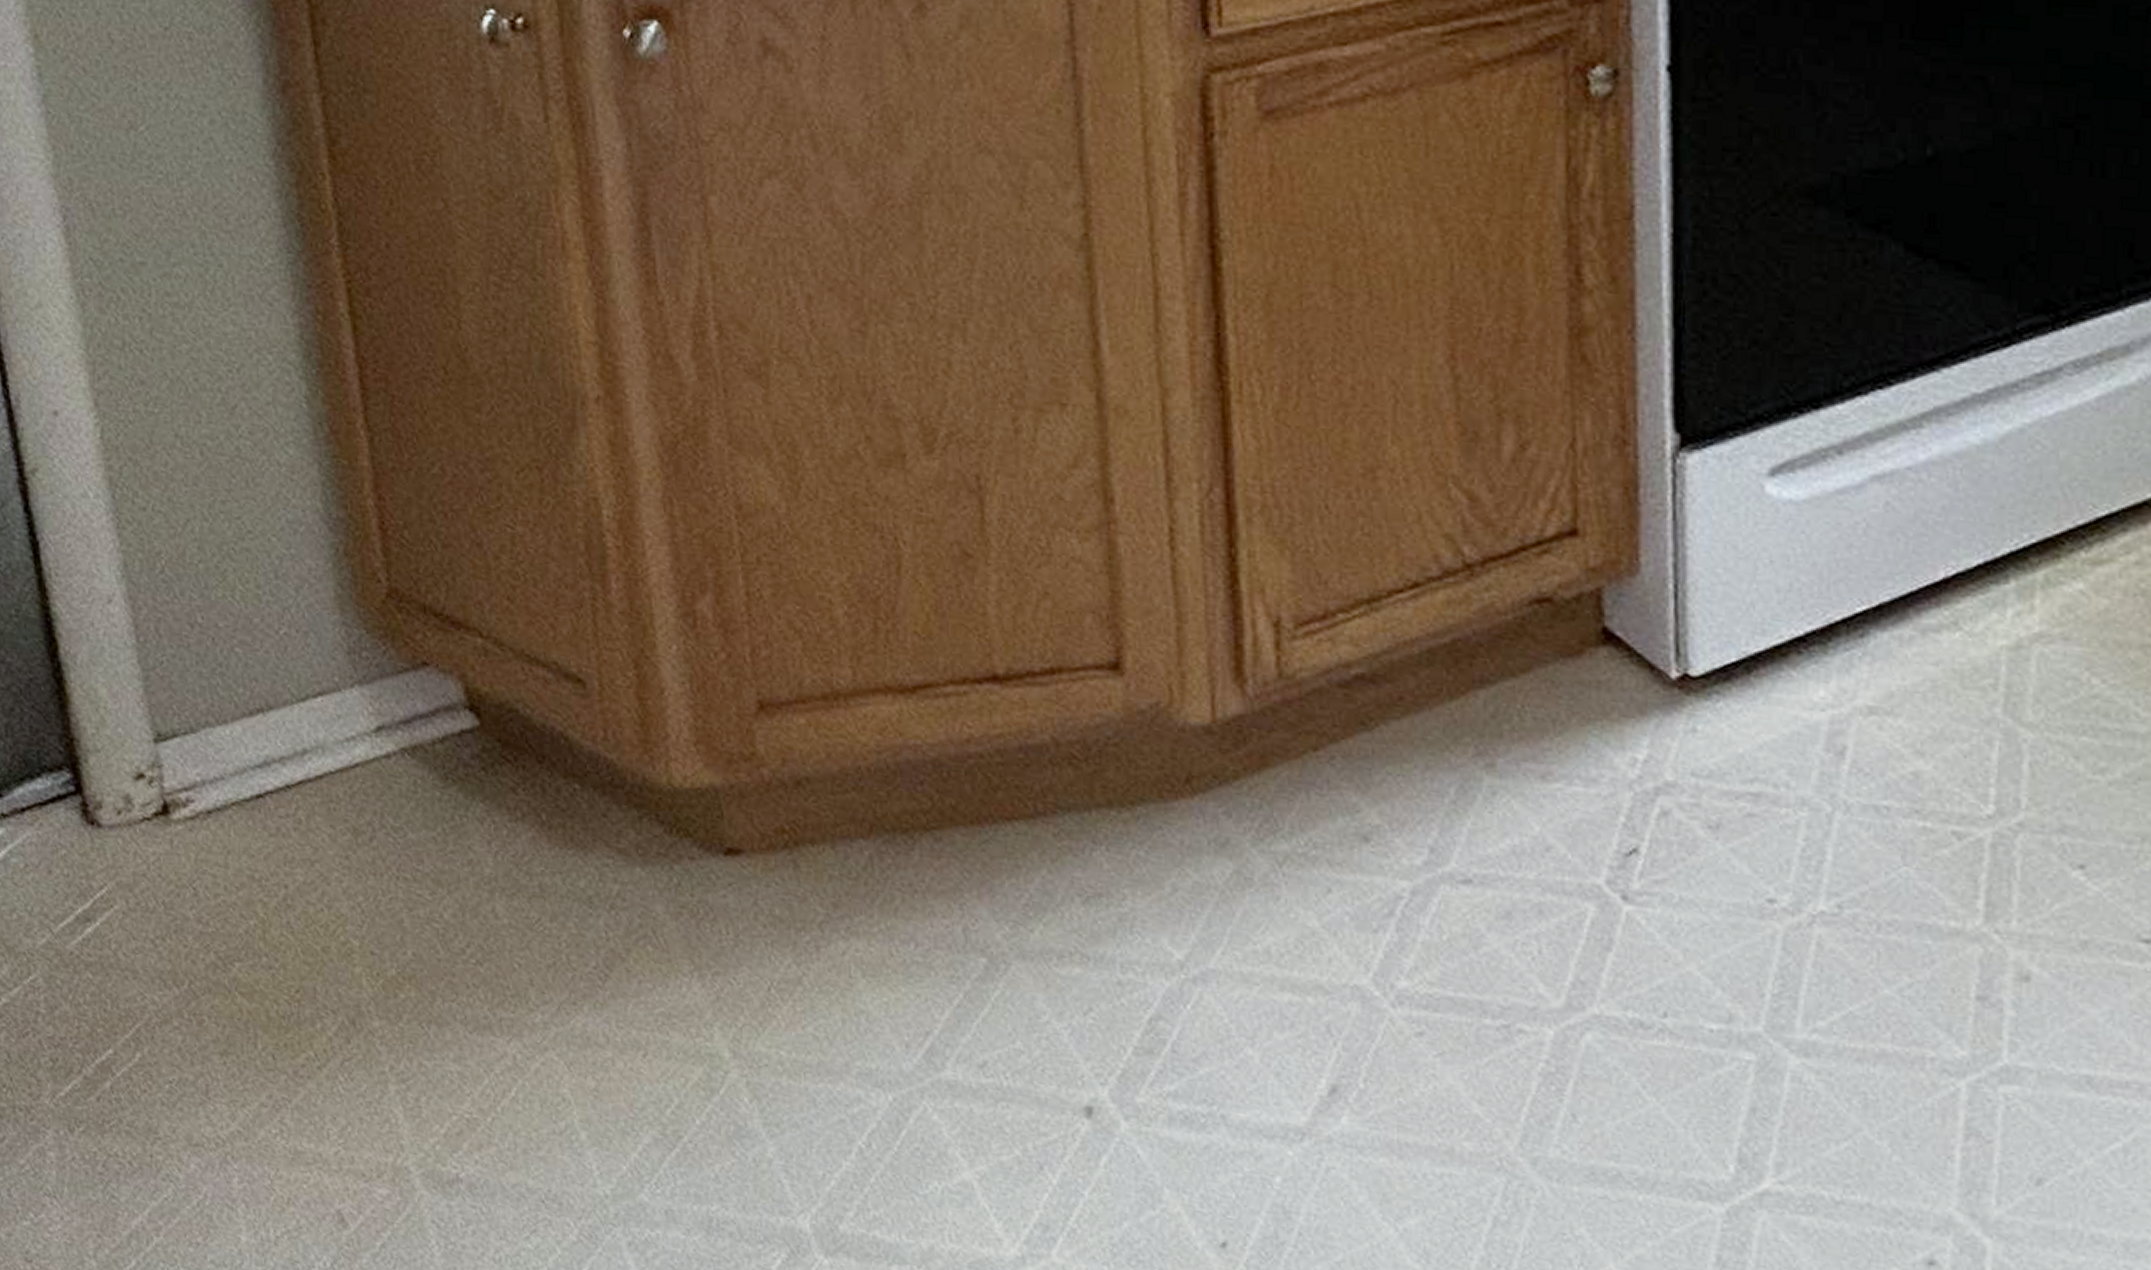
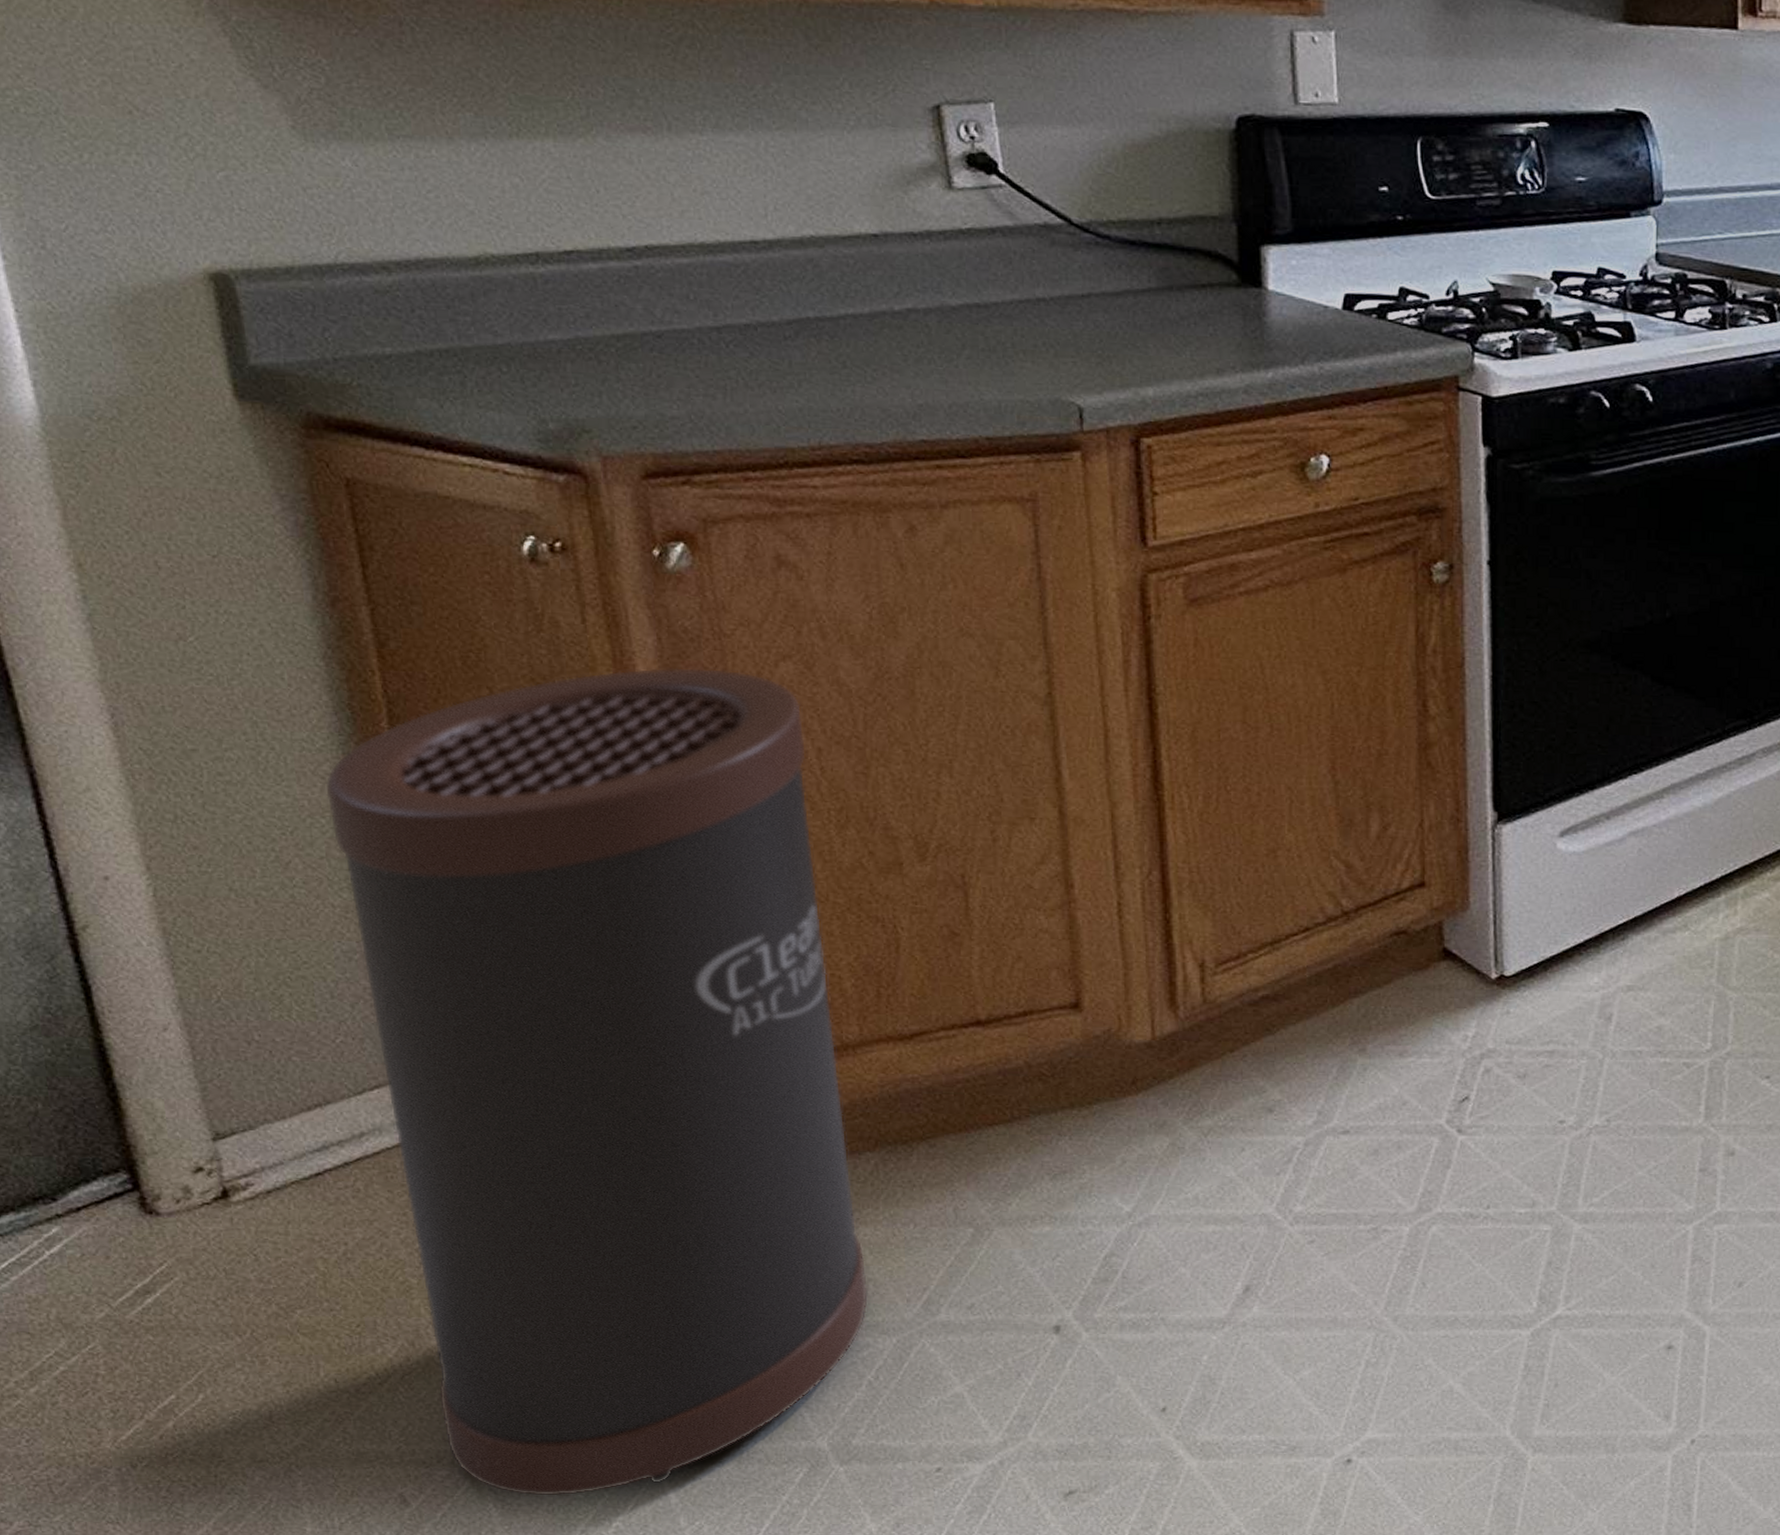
trash can: none [272,181,861,1246] -> present [324,667,869,1497]

